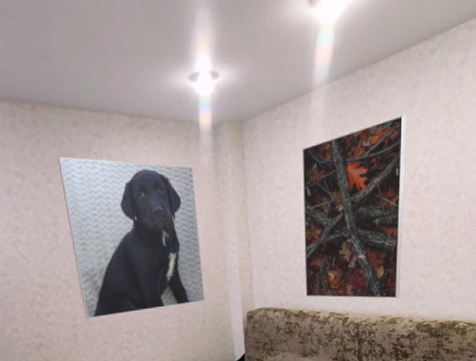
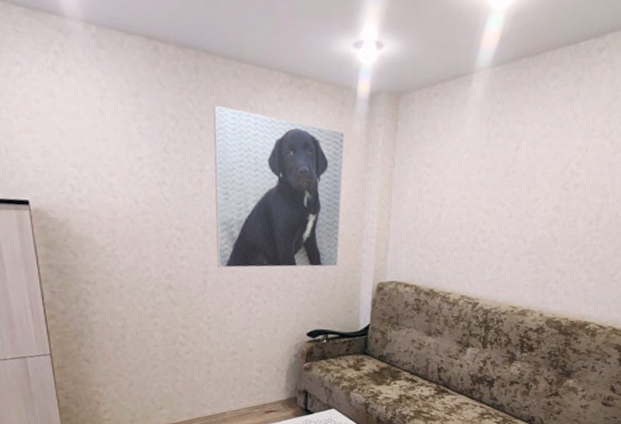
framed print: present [302,115,406,299] -> none [438,108,565,291]

